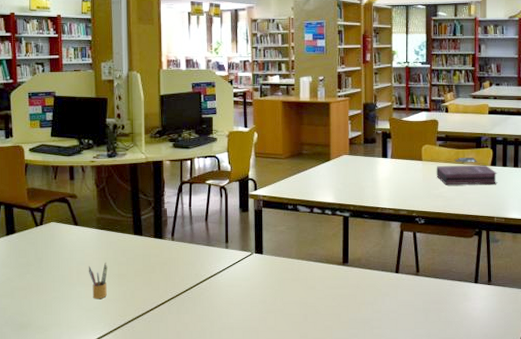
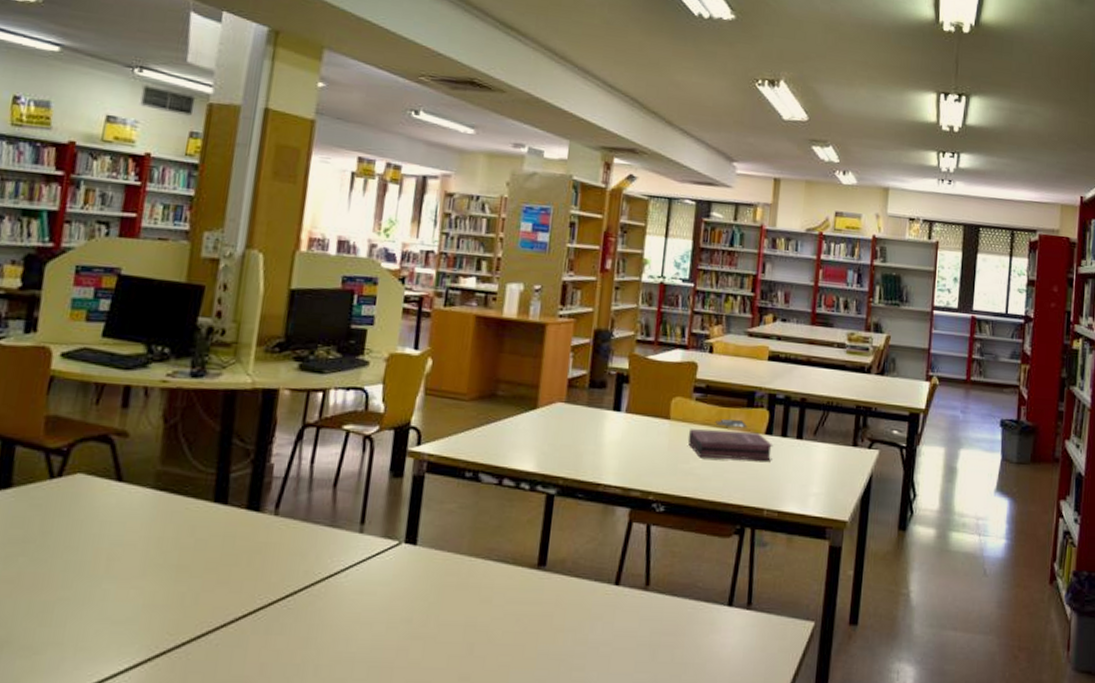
pencil box: present [88,262,108,299] -> none [126,543,162,604]

